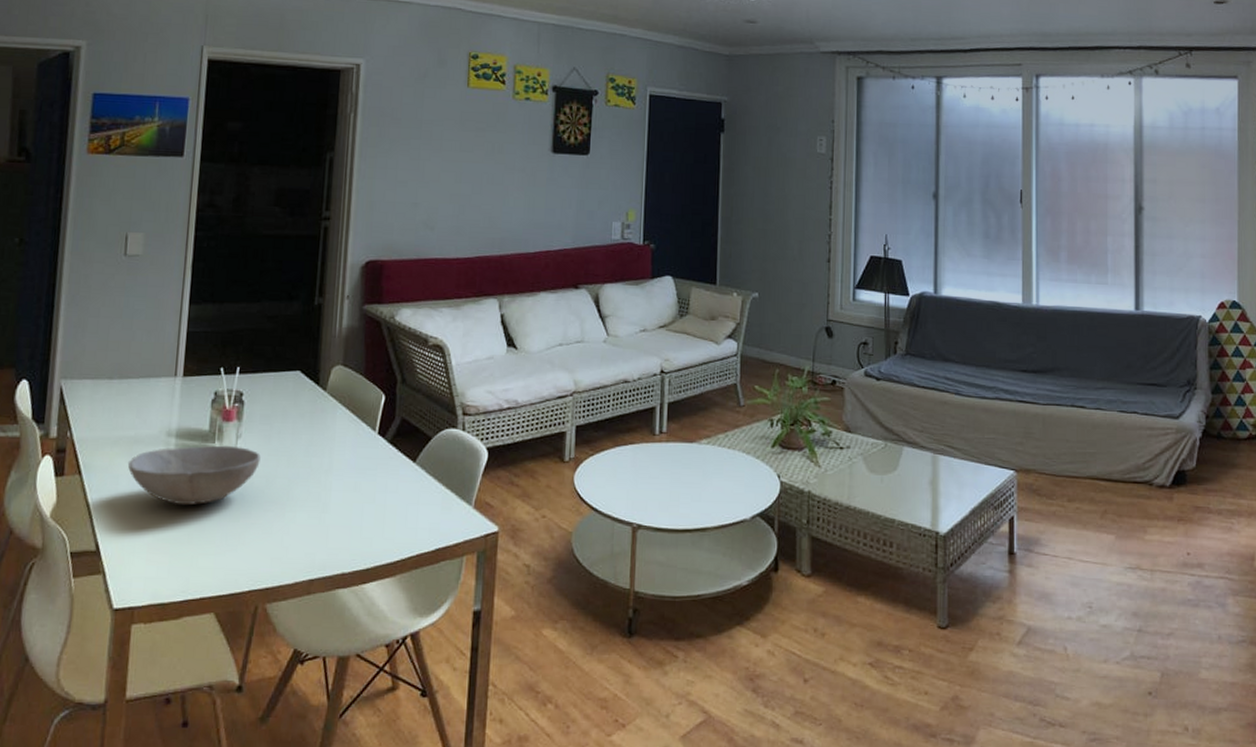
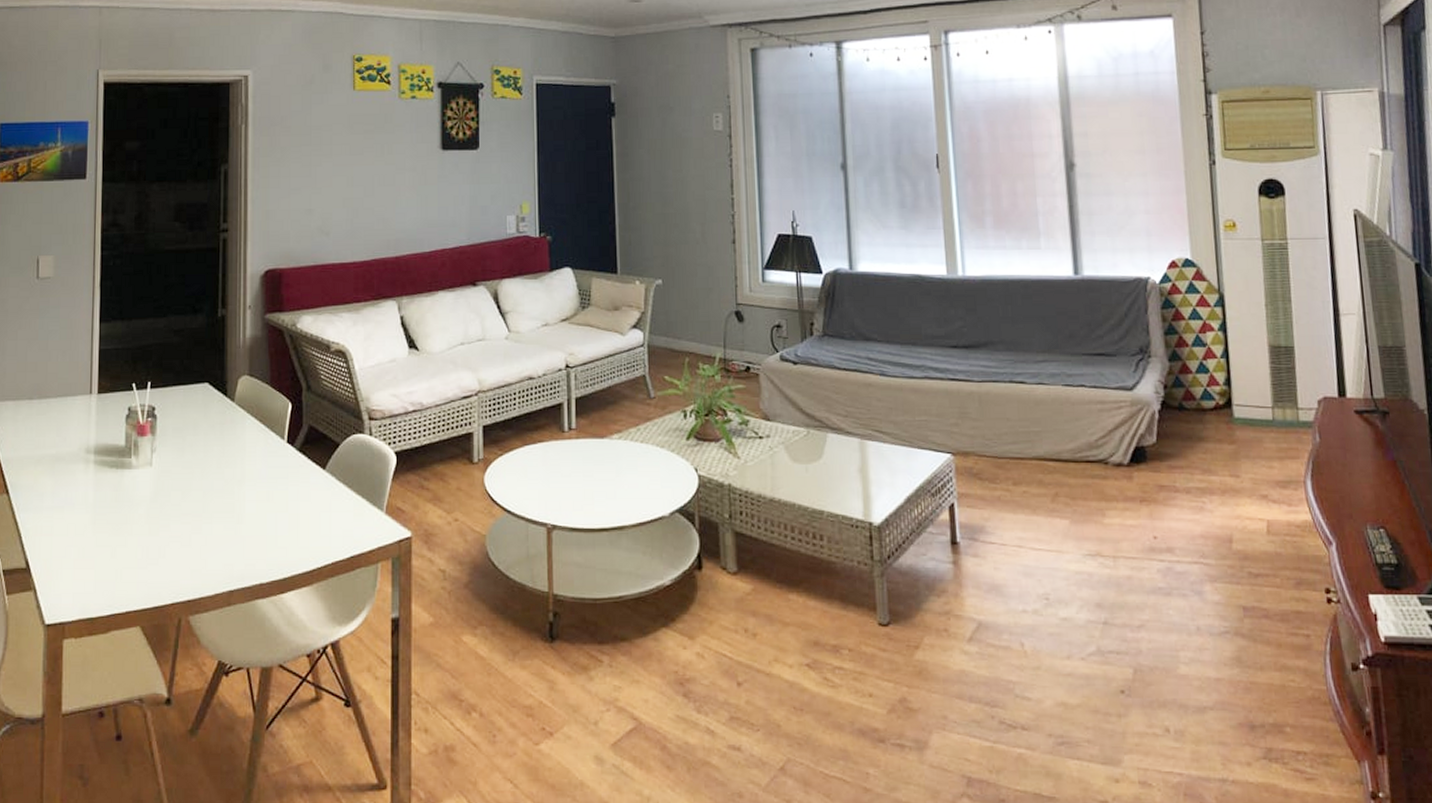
bowl: present [127,445,261,506] -> none [51,460,175,521]

